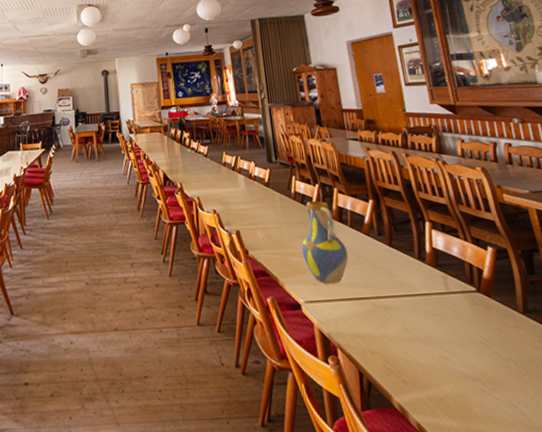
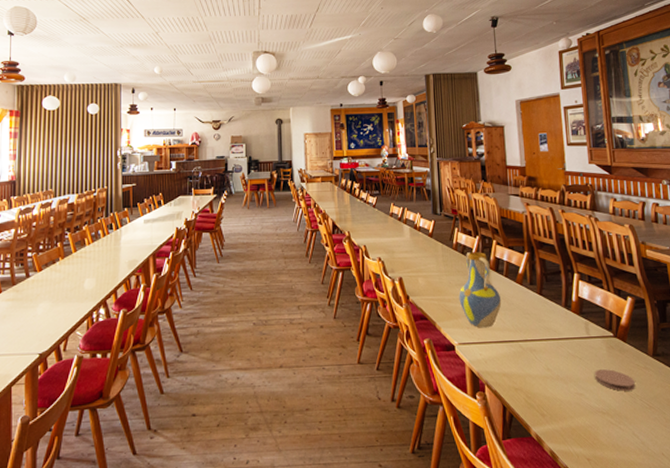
coaster: none [459,329,508,354] -> present [595,369,635,391]

